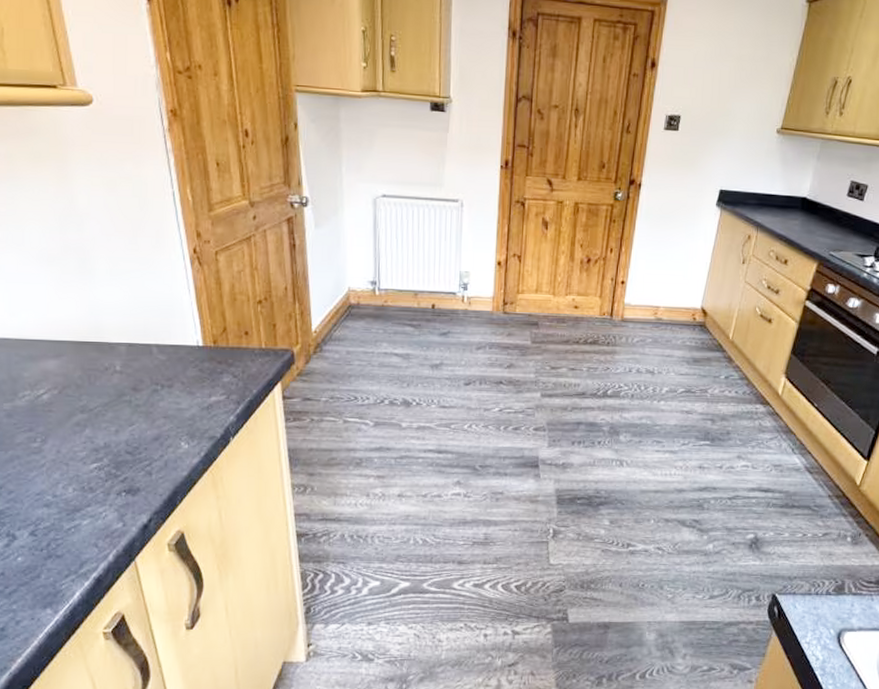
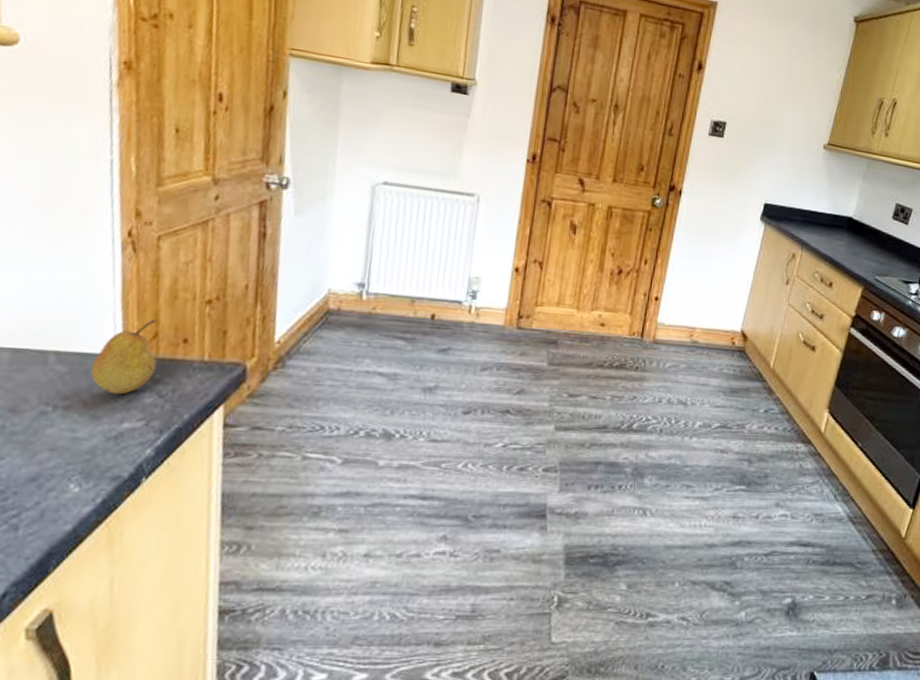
fruit: none [182,317,228,376] -> present [90,318,157,395]

